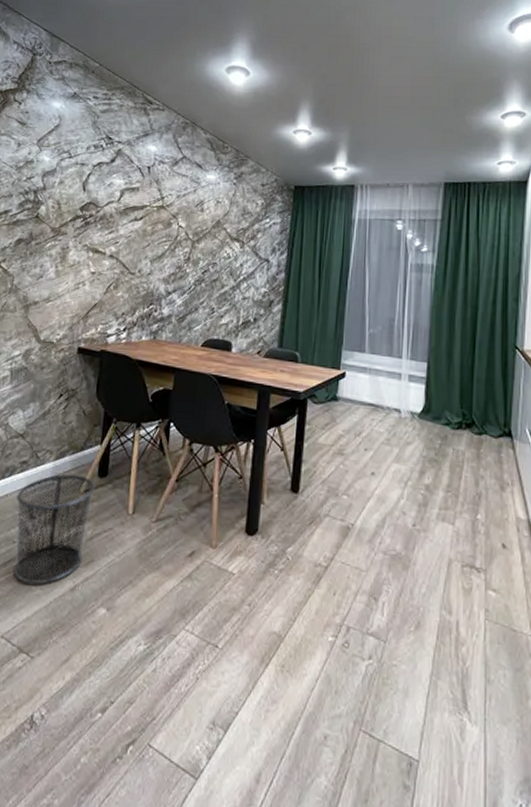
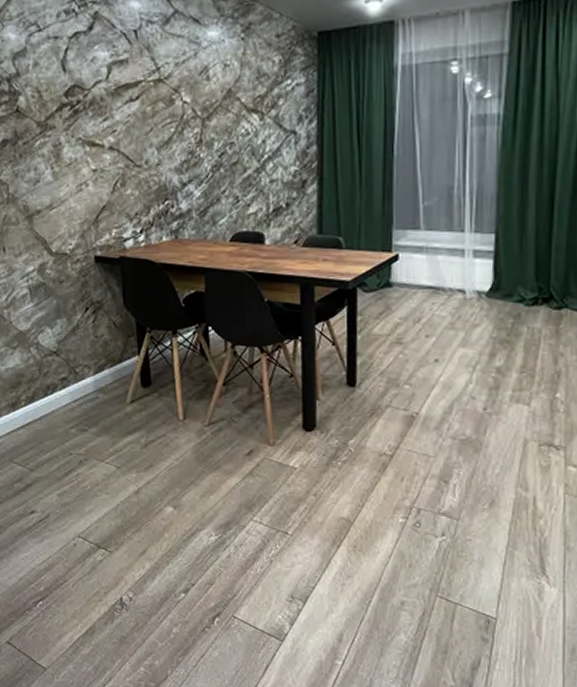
waste bin: present [14,474,96,585] -> none [64,386,141,490]

